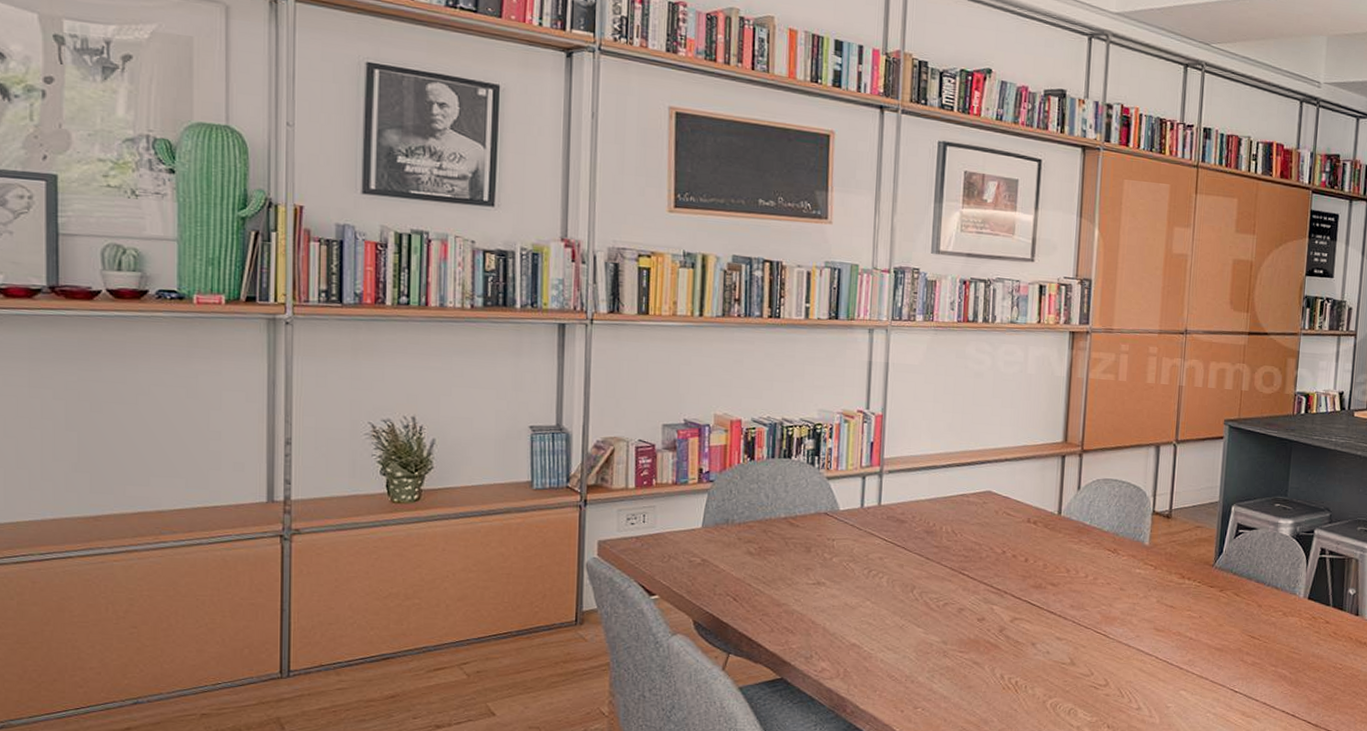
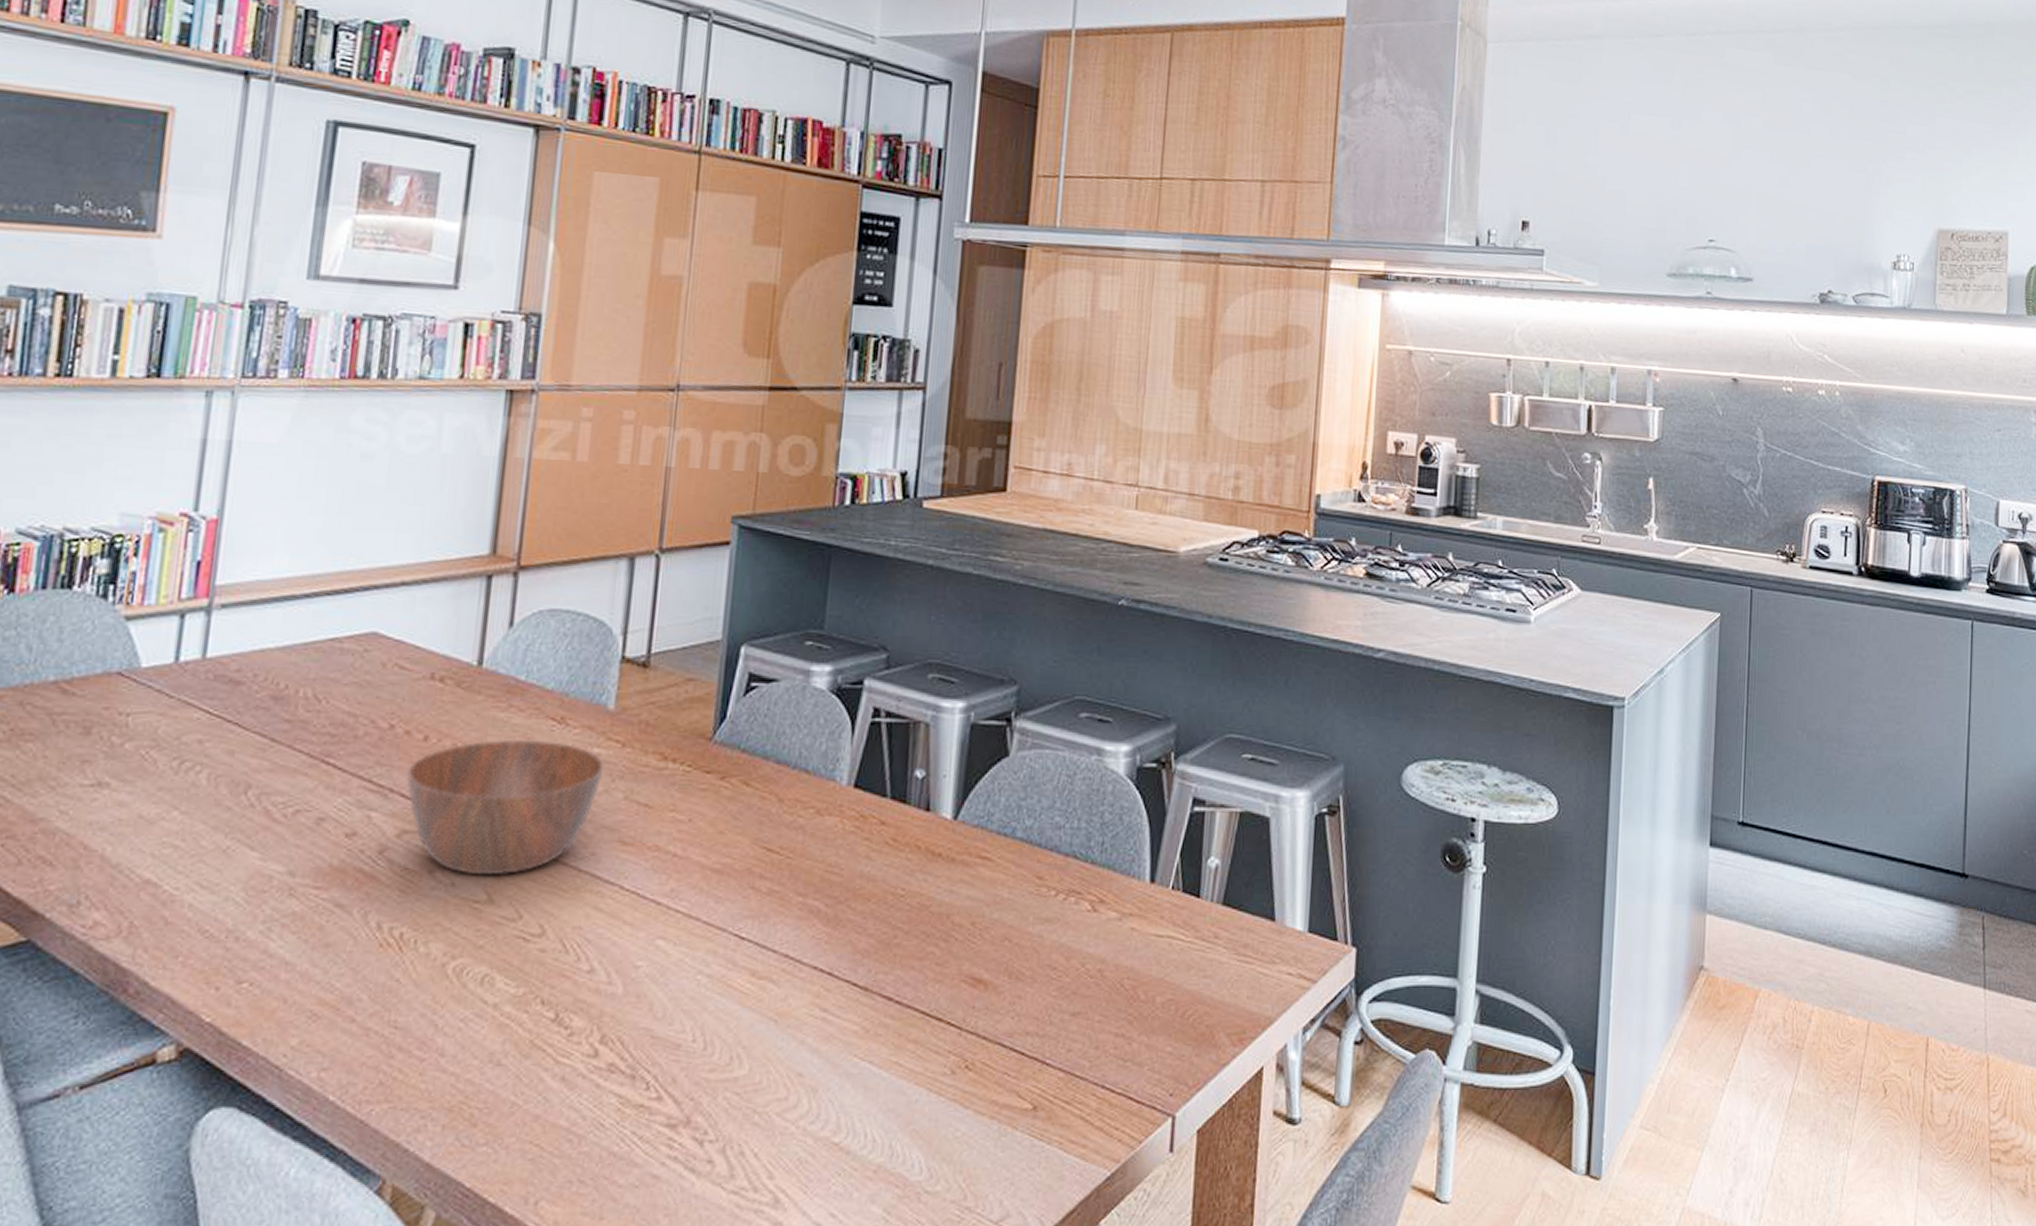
bowl: none [1015,562,1143,648] -> present [406,739,605,876]

